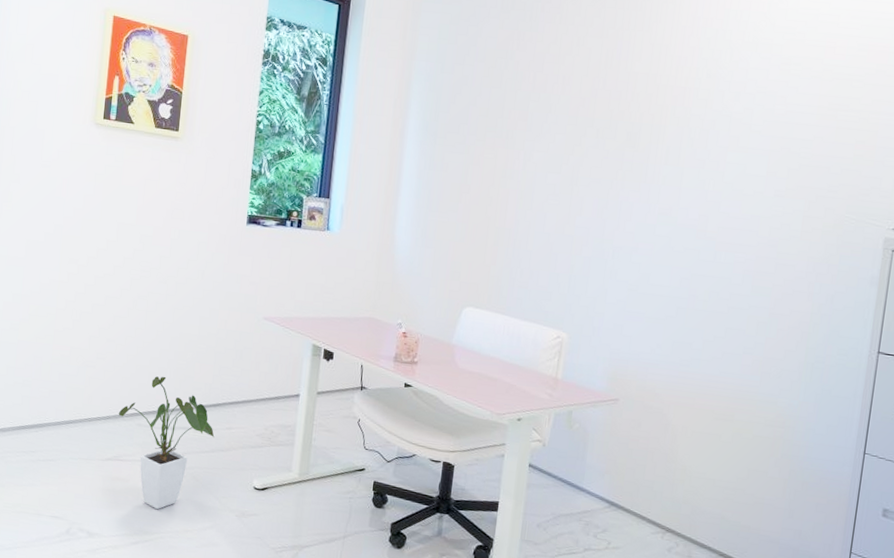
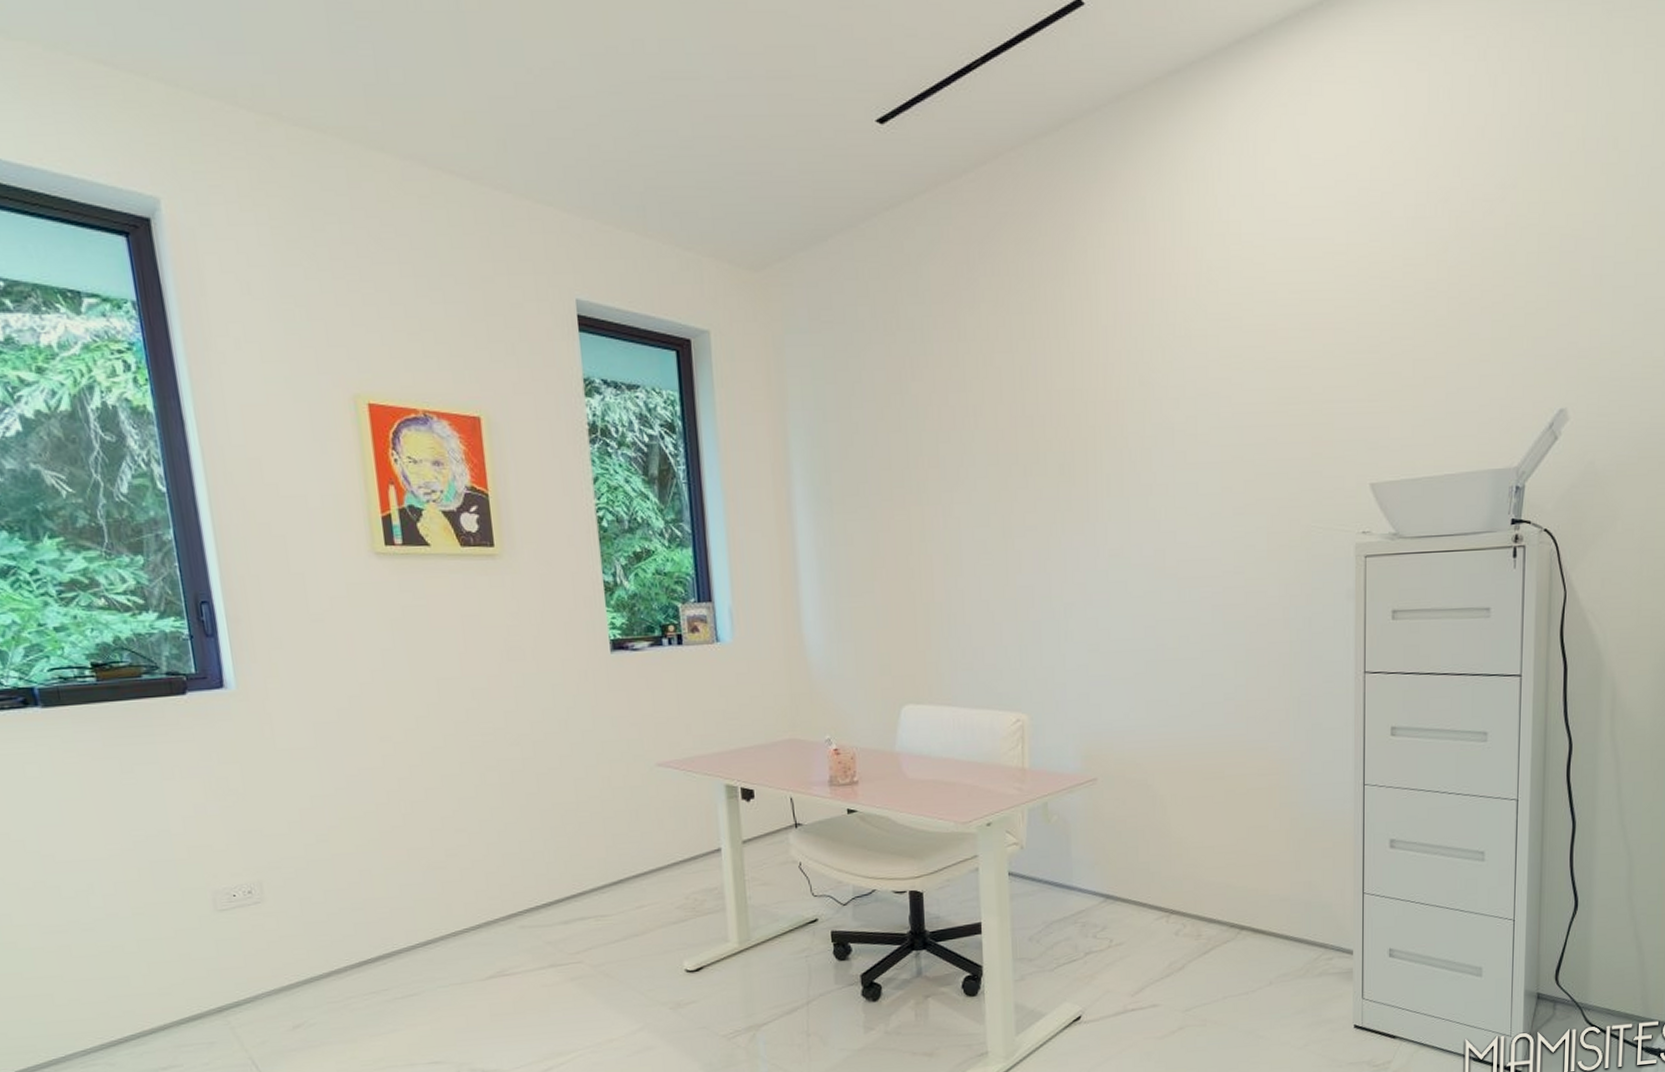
house plant: present [118,376,215,510] -> none [490,860,623,1024]

